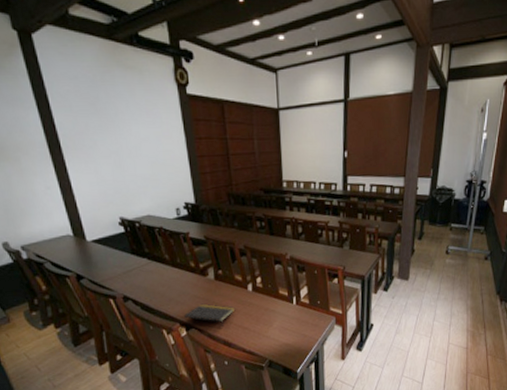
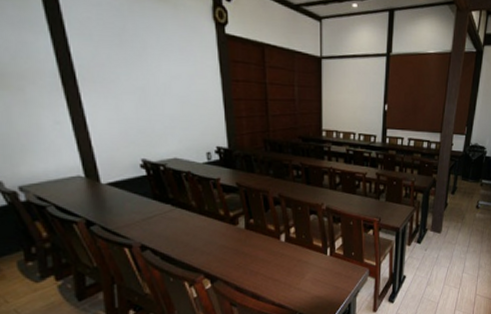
notepad: present [184,303,235,325] -> none [210,254,266,277]

